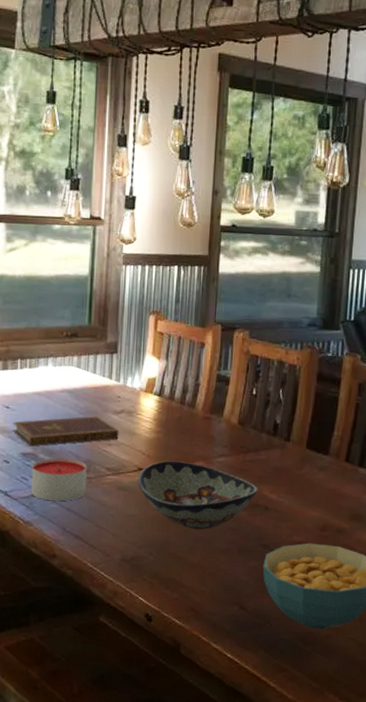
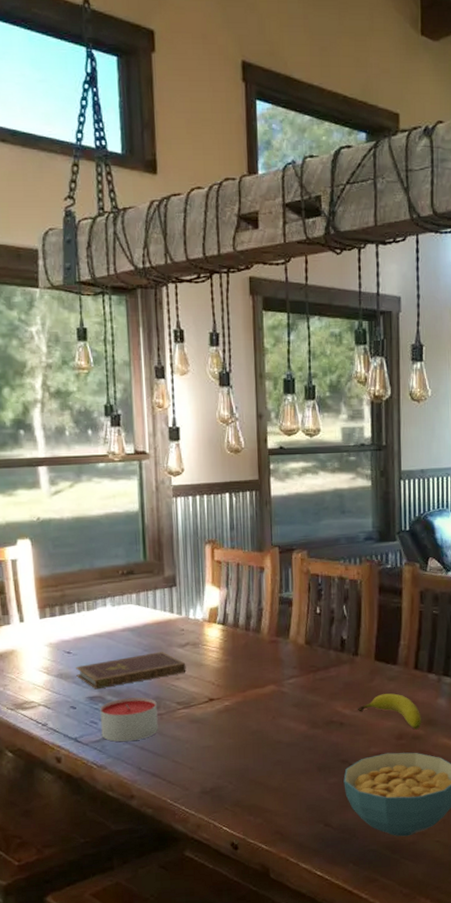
decorative bowl: present [137,461,258,530] -> none [209,687,332,753]
fruit: none [283,483,348,523] -> present [357,693,421,730]

